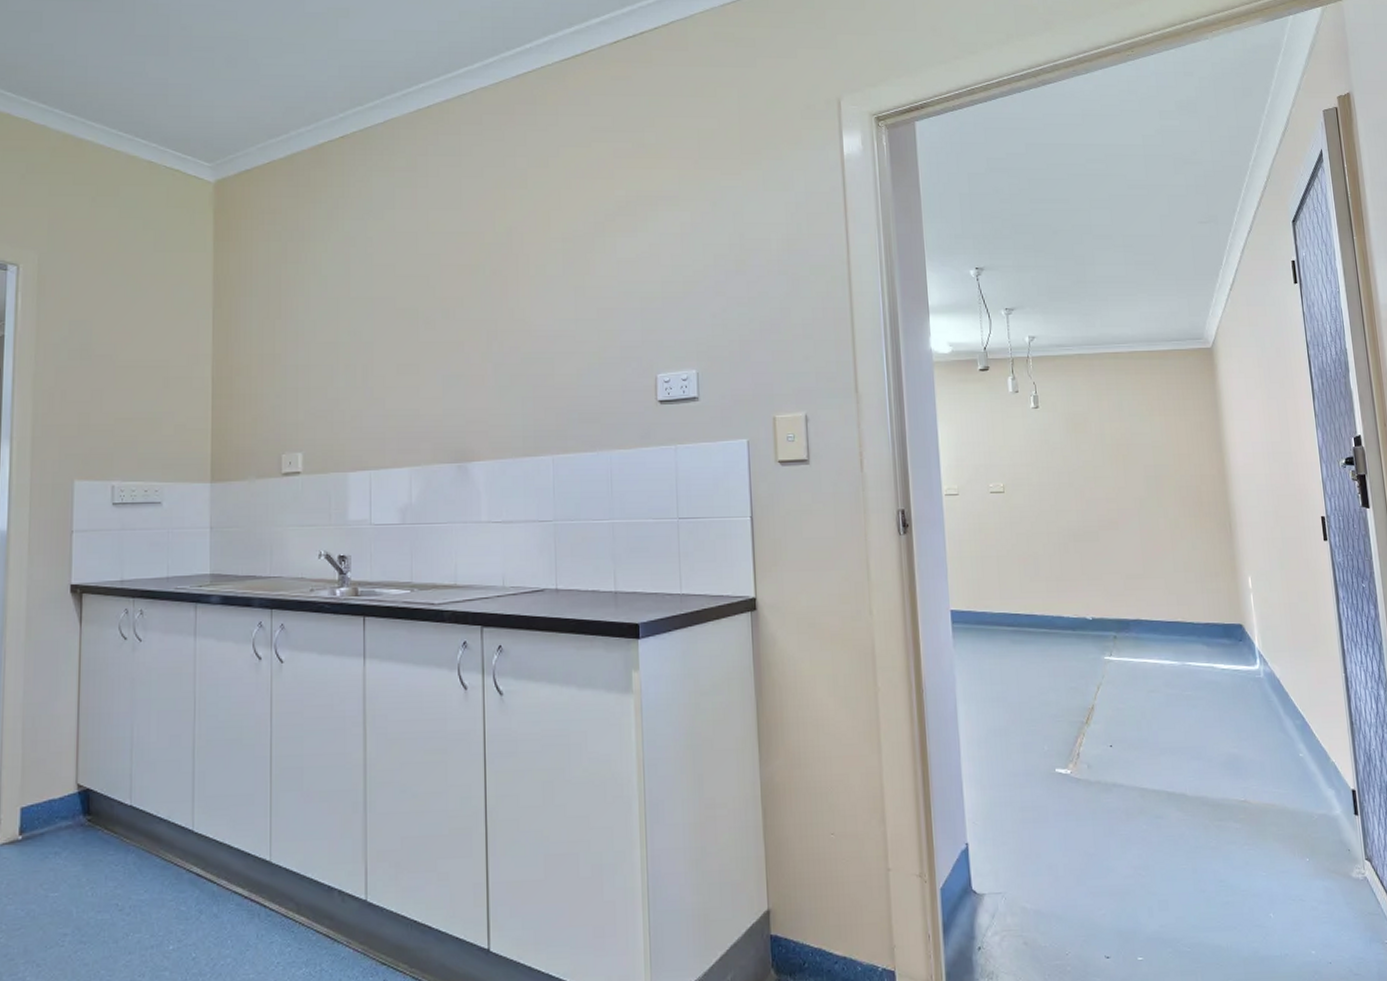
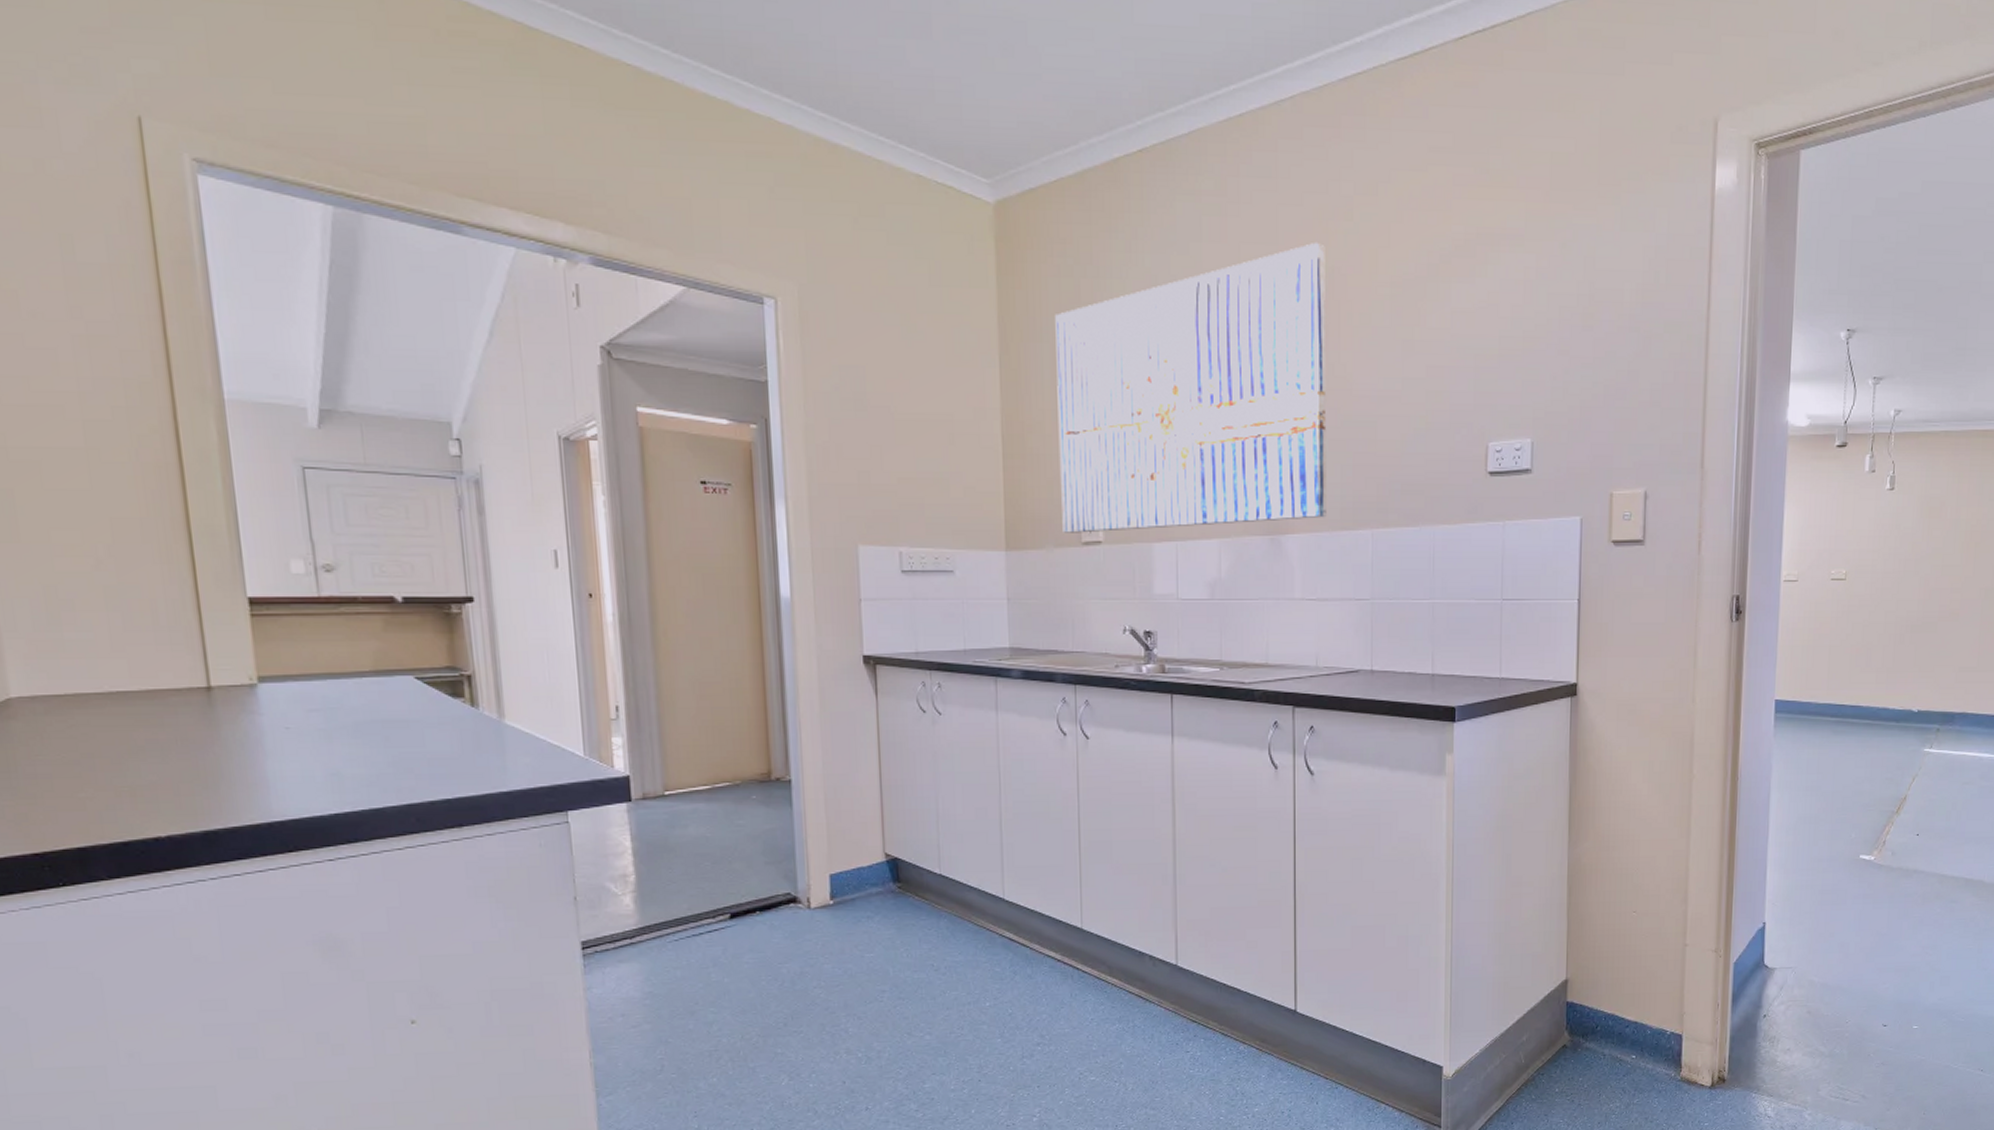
wall art: none [263,206,510,465] -> present [1055,242,1327,533]

